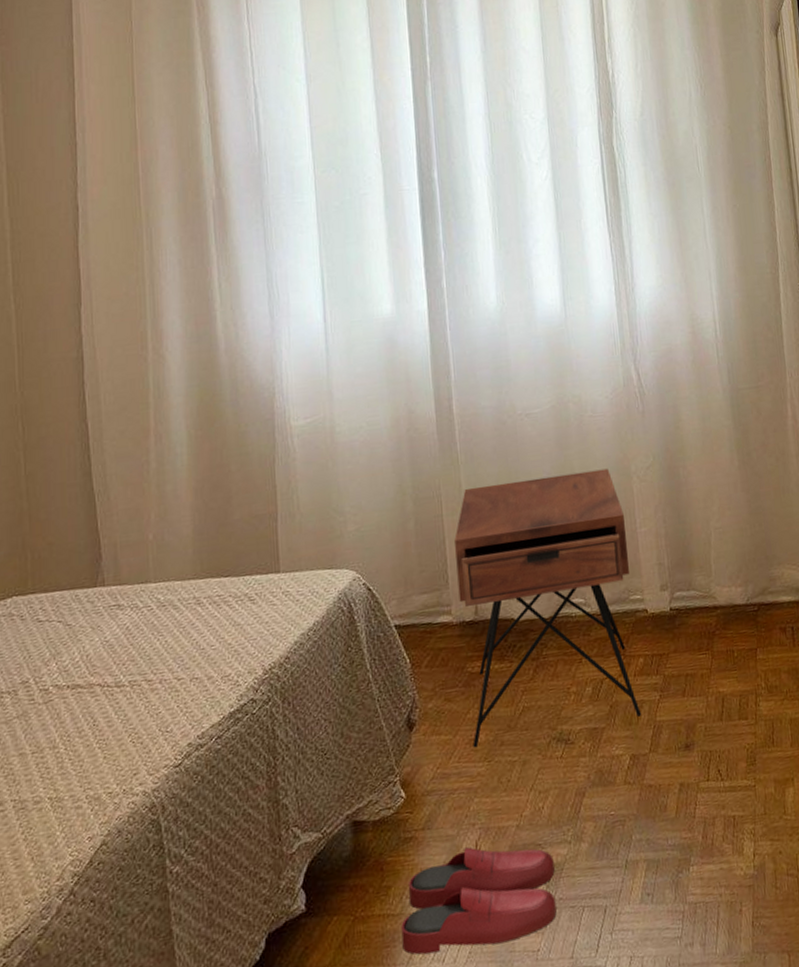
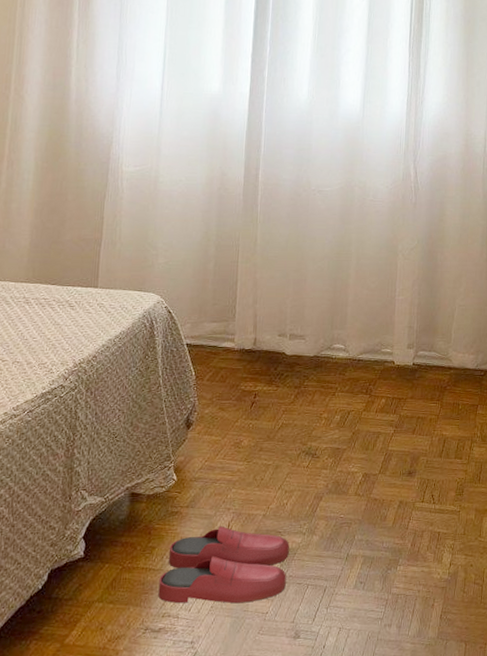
nightstand: present [454,468,641,748] -> none [237,243,387,450]

